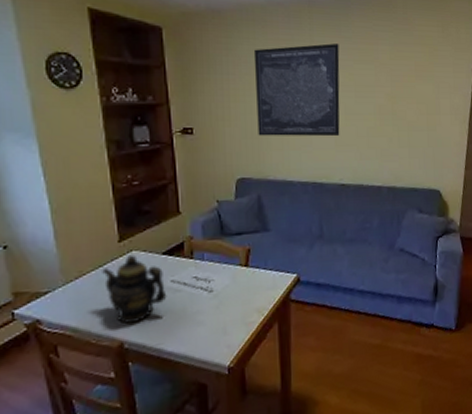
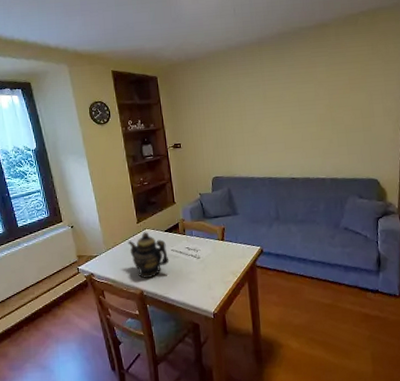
wall art: present [253,43,340,137] -> none [219,71,289,146]

